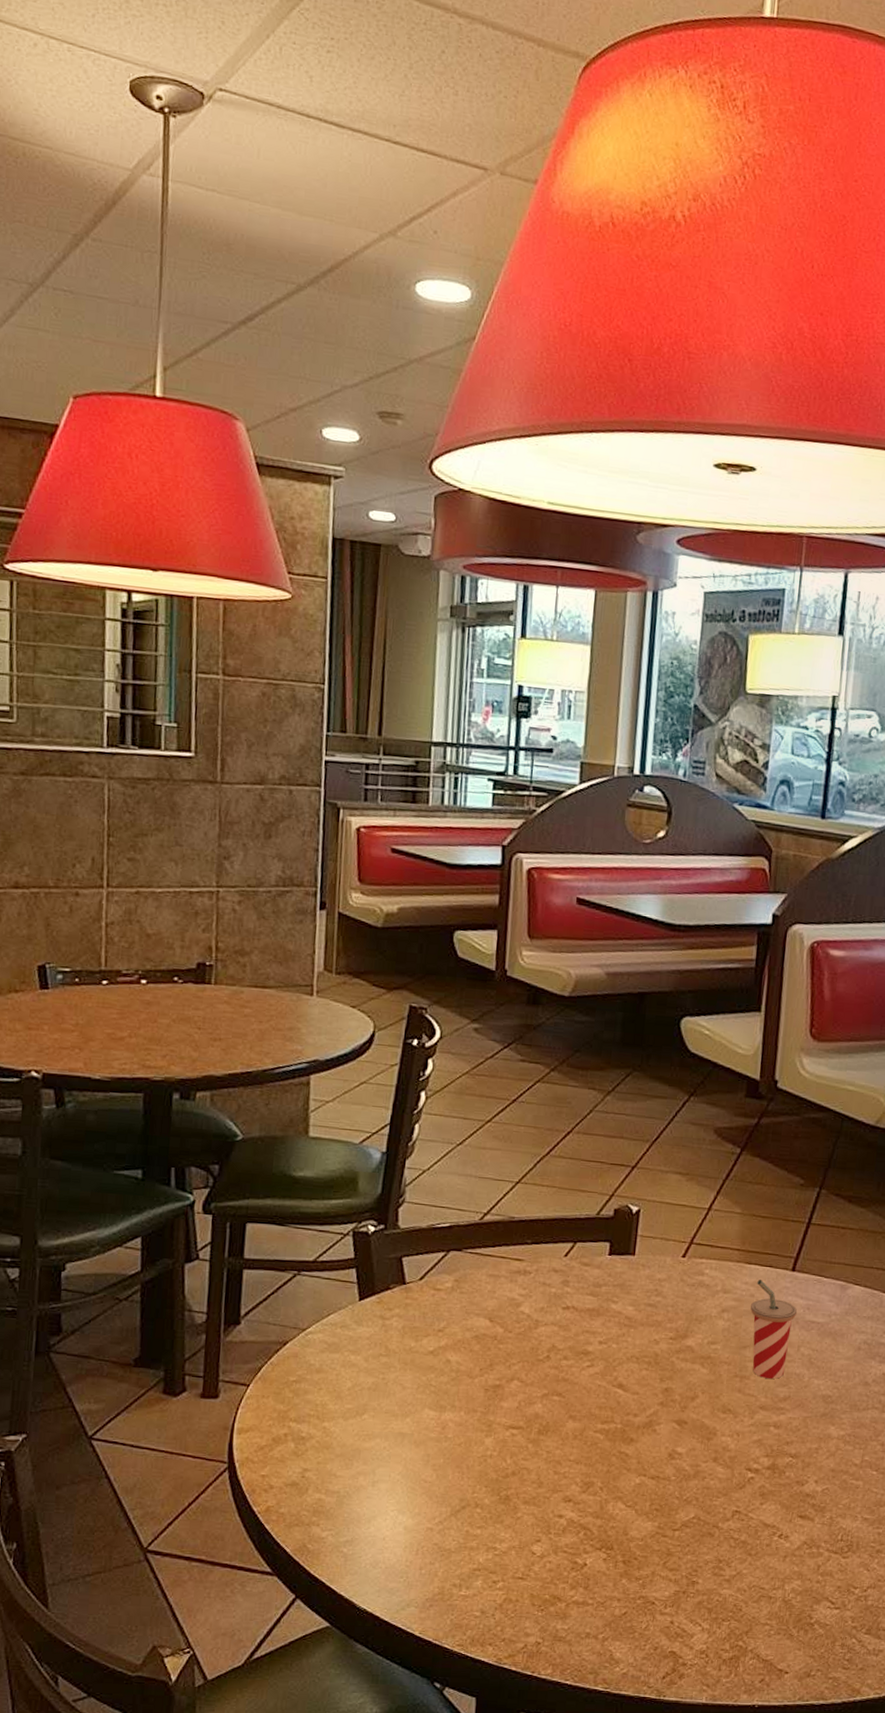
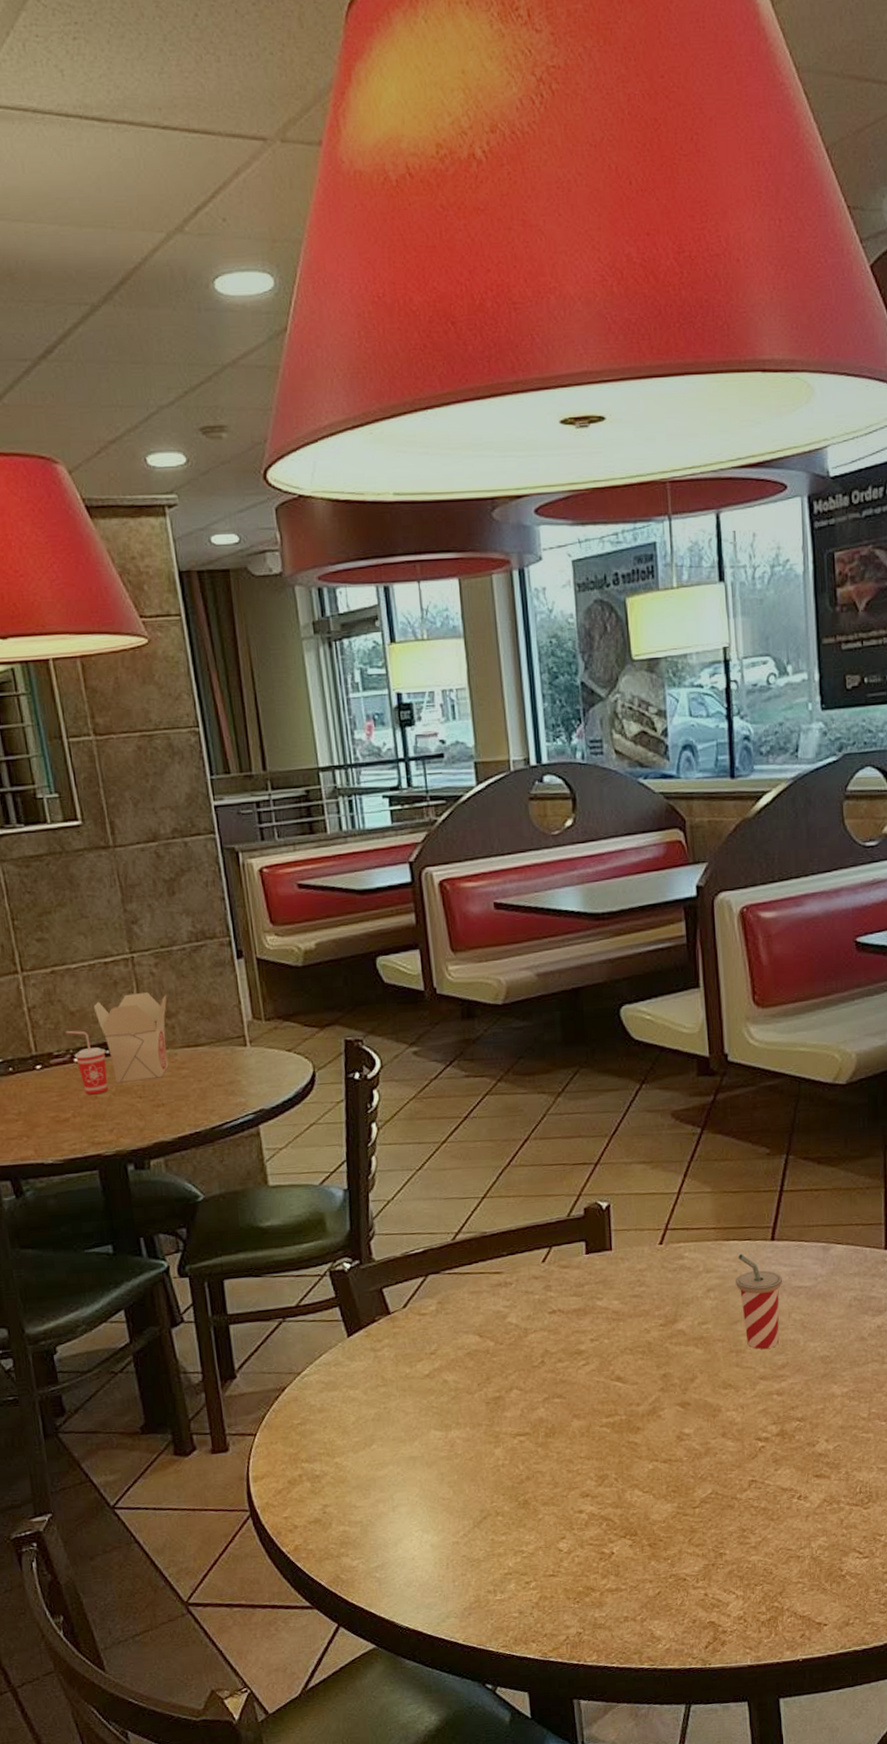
beverage cup: none [137,951,174,1019] -> present [65,1030,108,1095]
takeout container: none [171,926,245,1013] -> present [94,993,169,1083]

